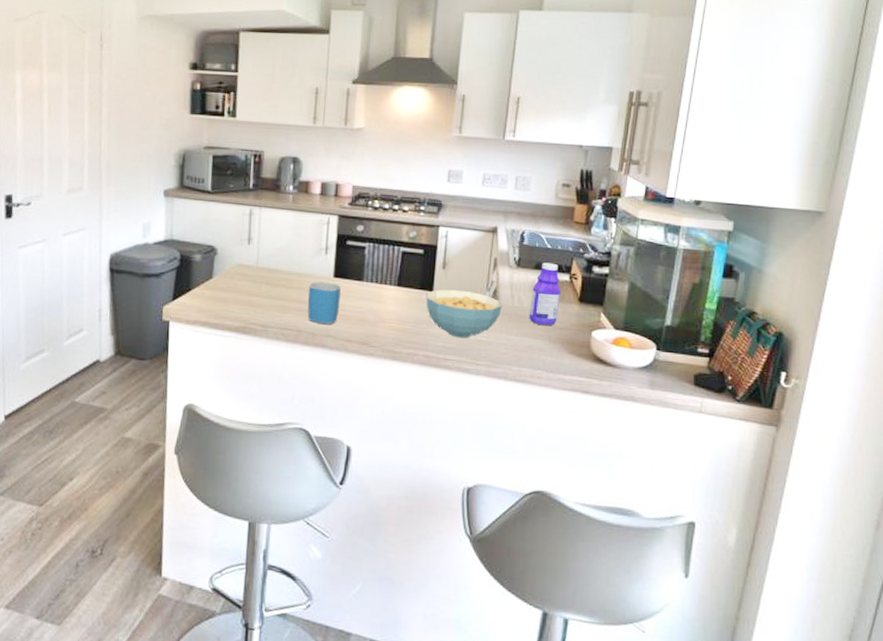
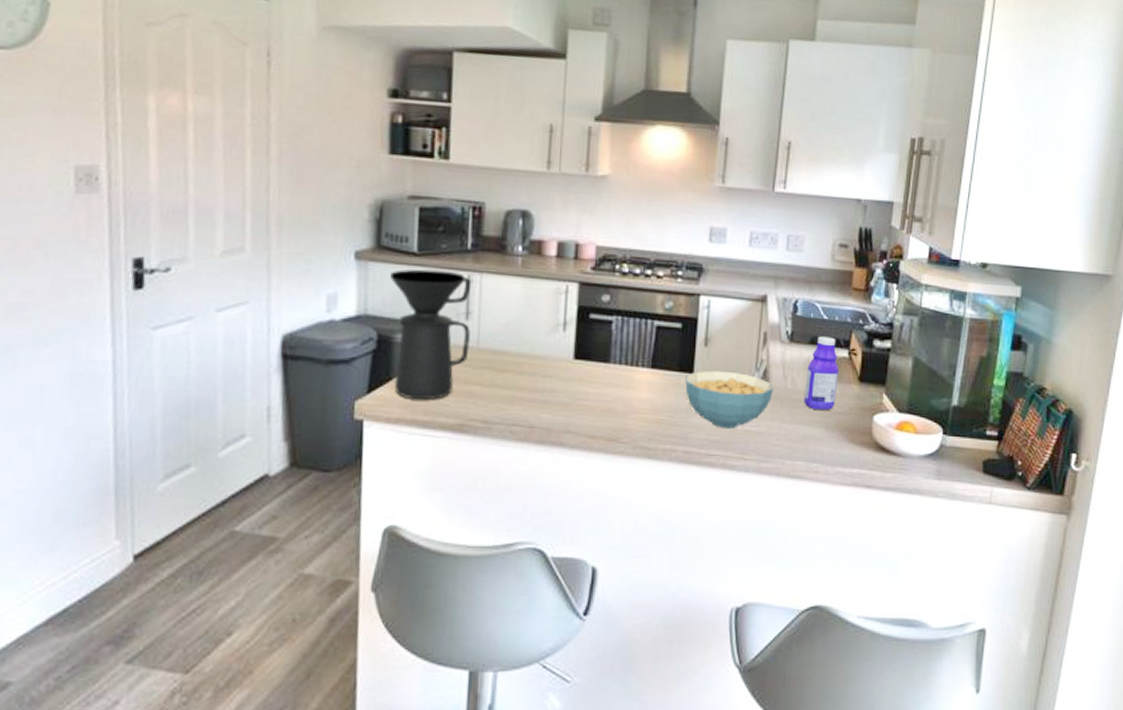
coffee maker: none [190,204,253,307] -> present [390,269,472,399]
mug: present [307,281,341,324] -> none [542,364,583,417]

